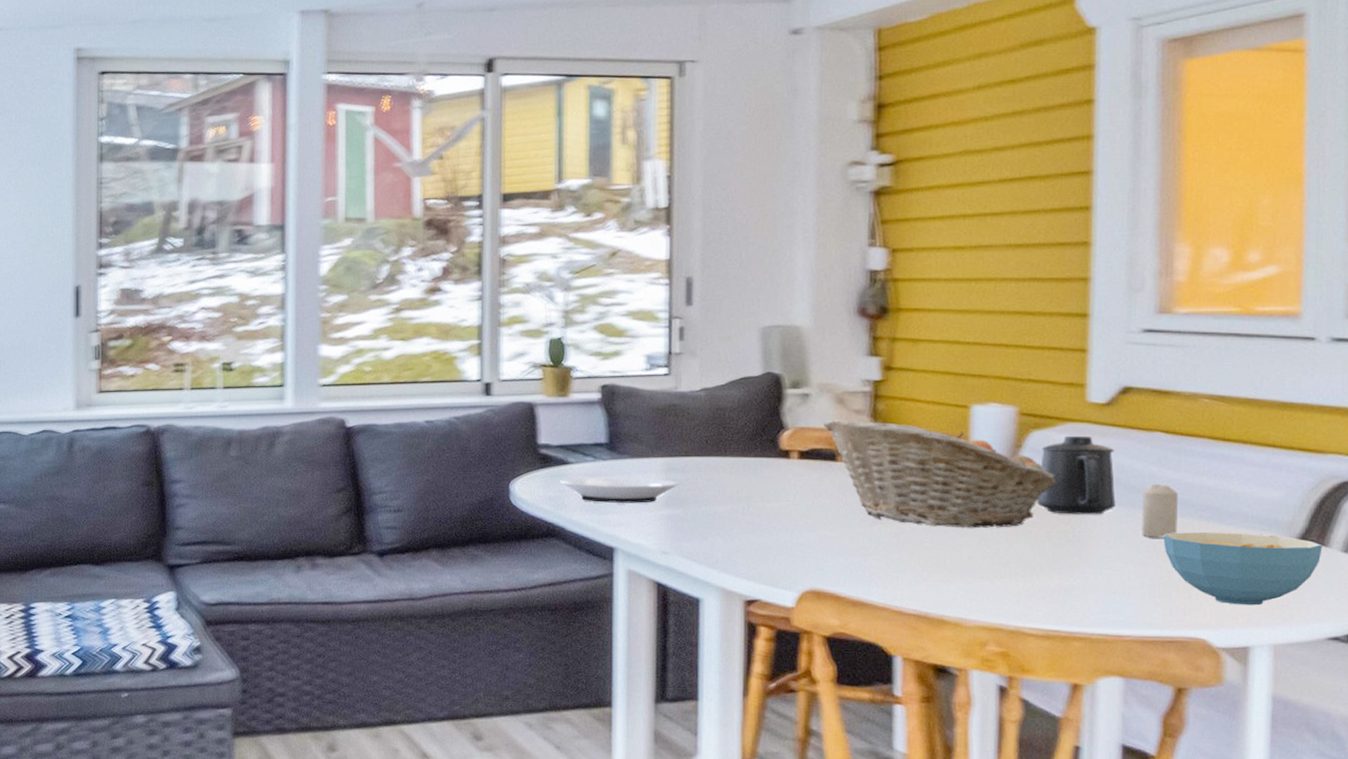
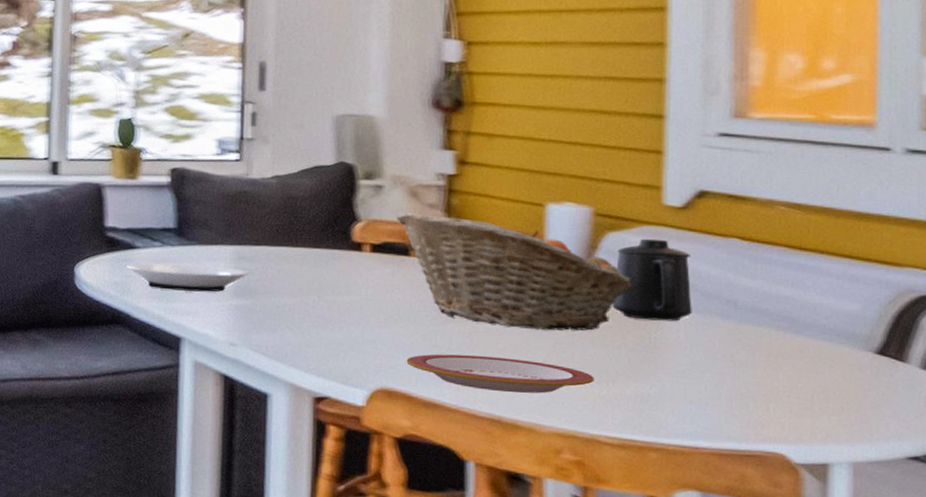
plate: none [834,554,1019,590] -> present [406,354,594,394]
candle: present [1142,483,1178,538] -> none [718,291,755,348]
cereal bowl: present [1163,532,1323,606] -> none [740,342,901,422]

